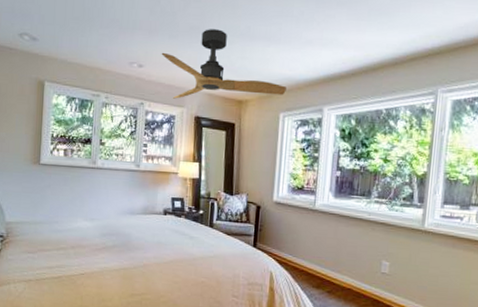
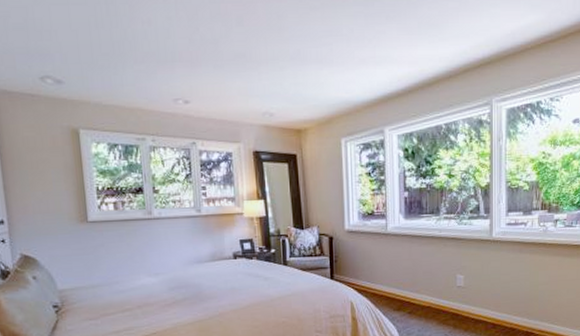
ceiling fan: present [161,29,286,99] -> none [207,55,345,135]

